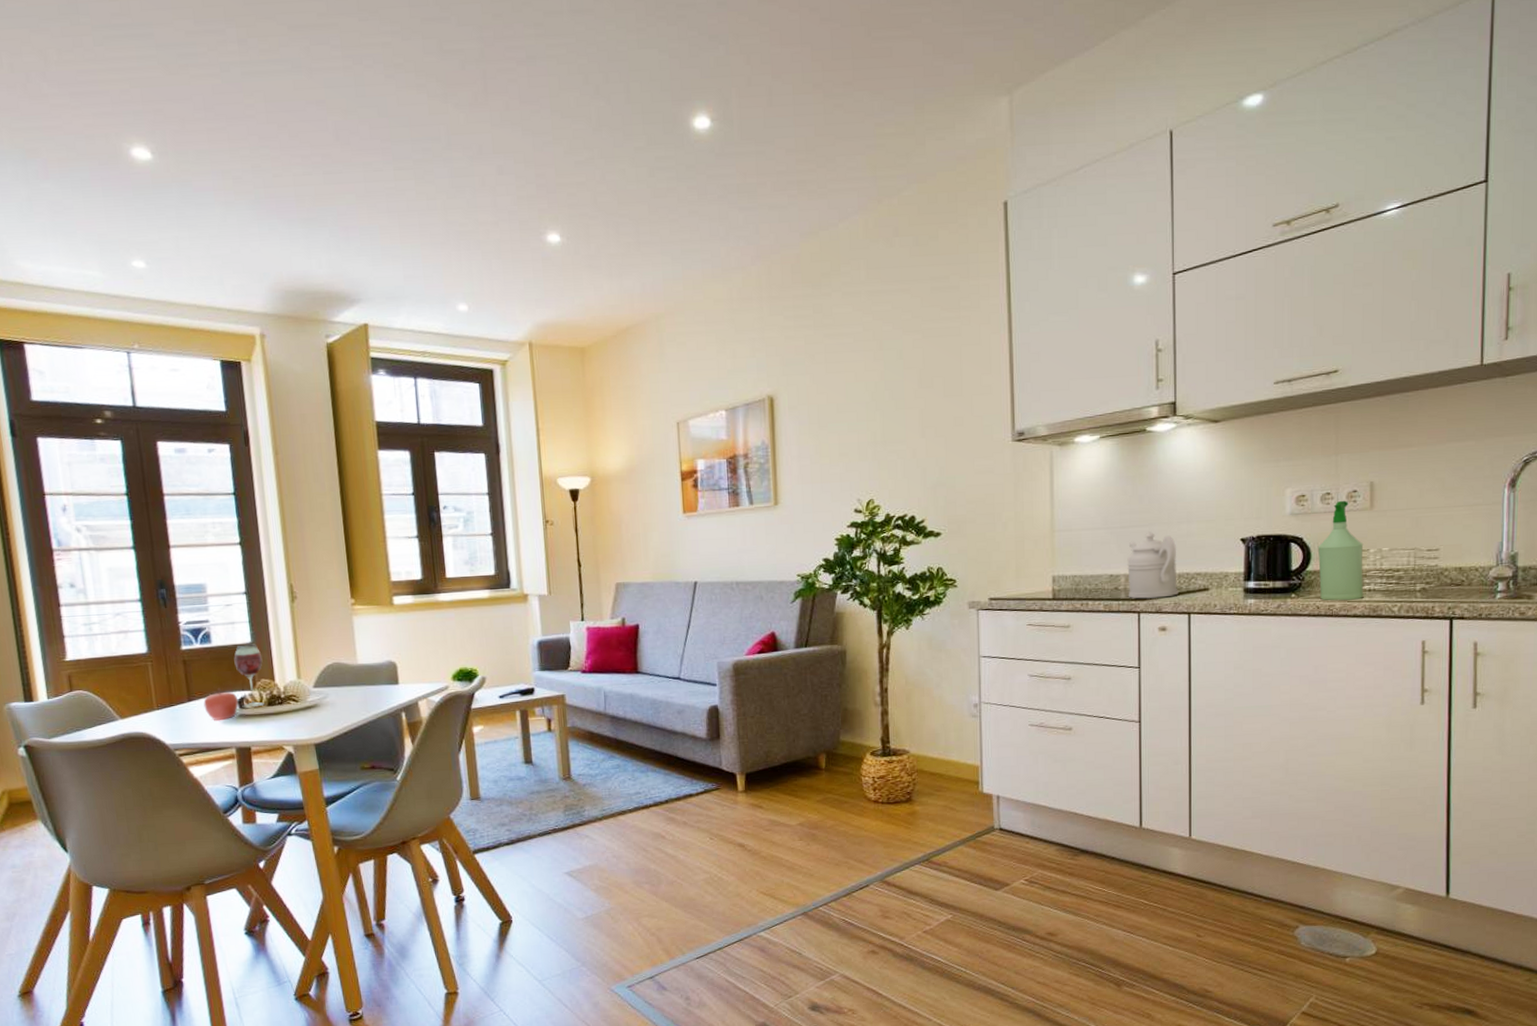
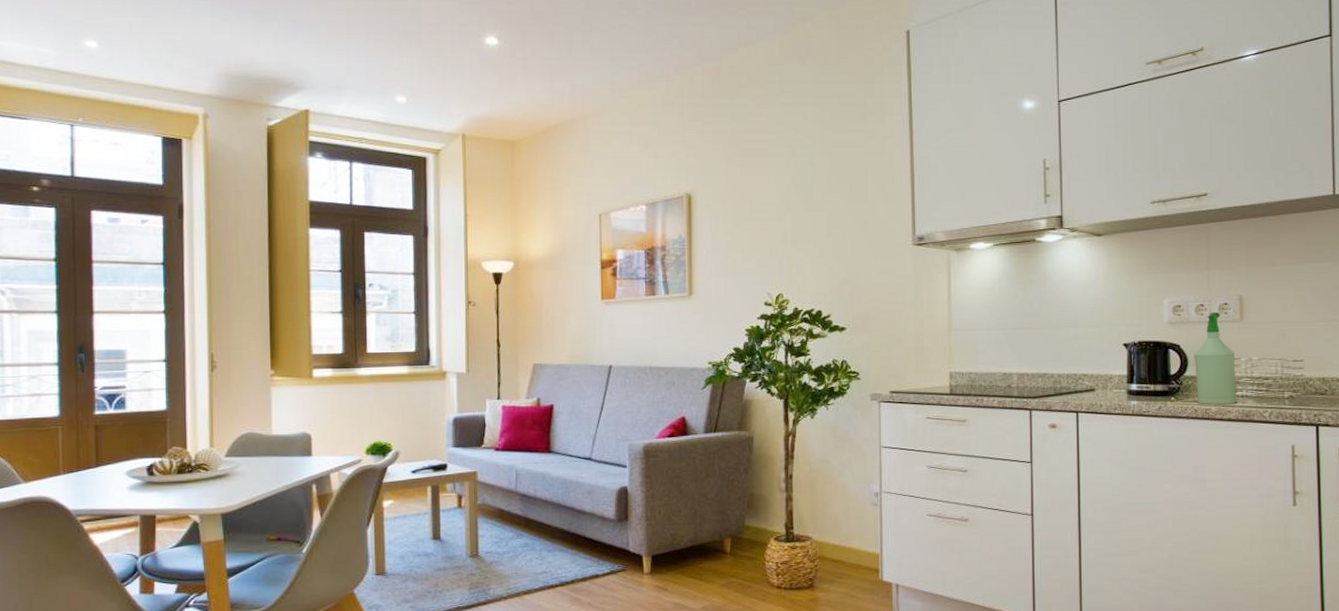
fruit: present [203,688,238,720] -> none [111,454,147,487]
wineglass: present [234,644,265,708] -> none [147,411,176,475]
coffeepot: present [1127,531,1178,599] -> none [1019,334,1067,397]

